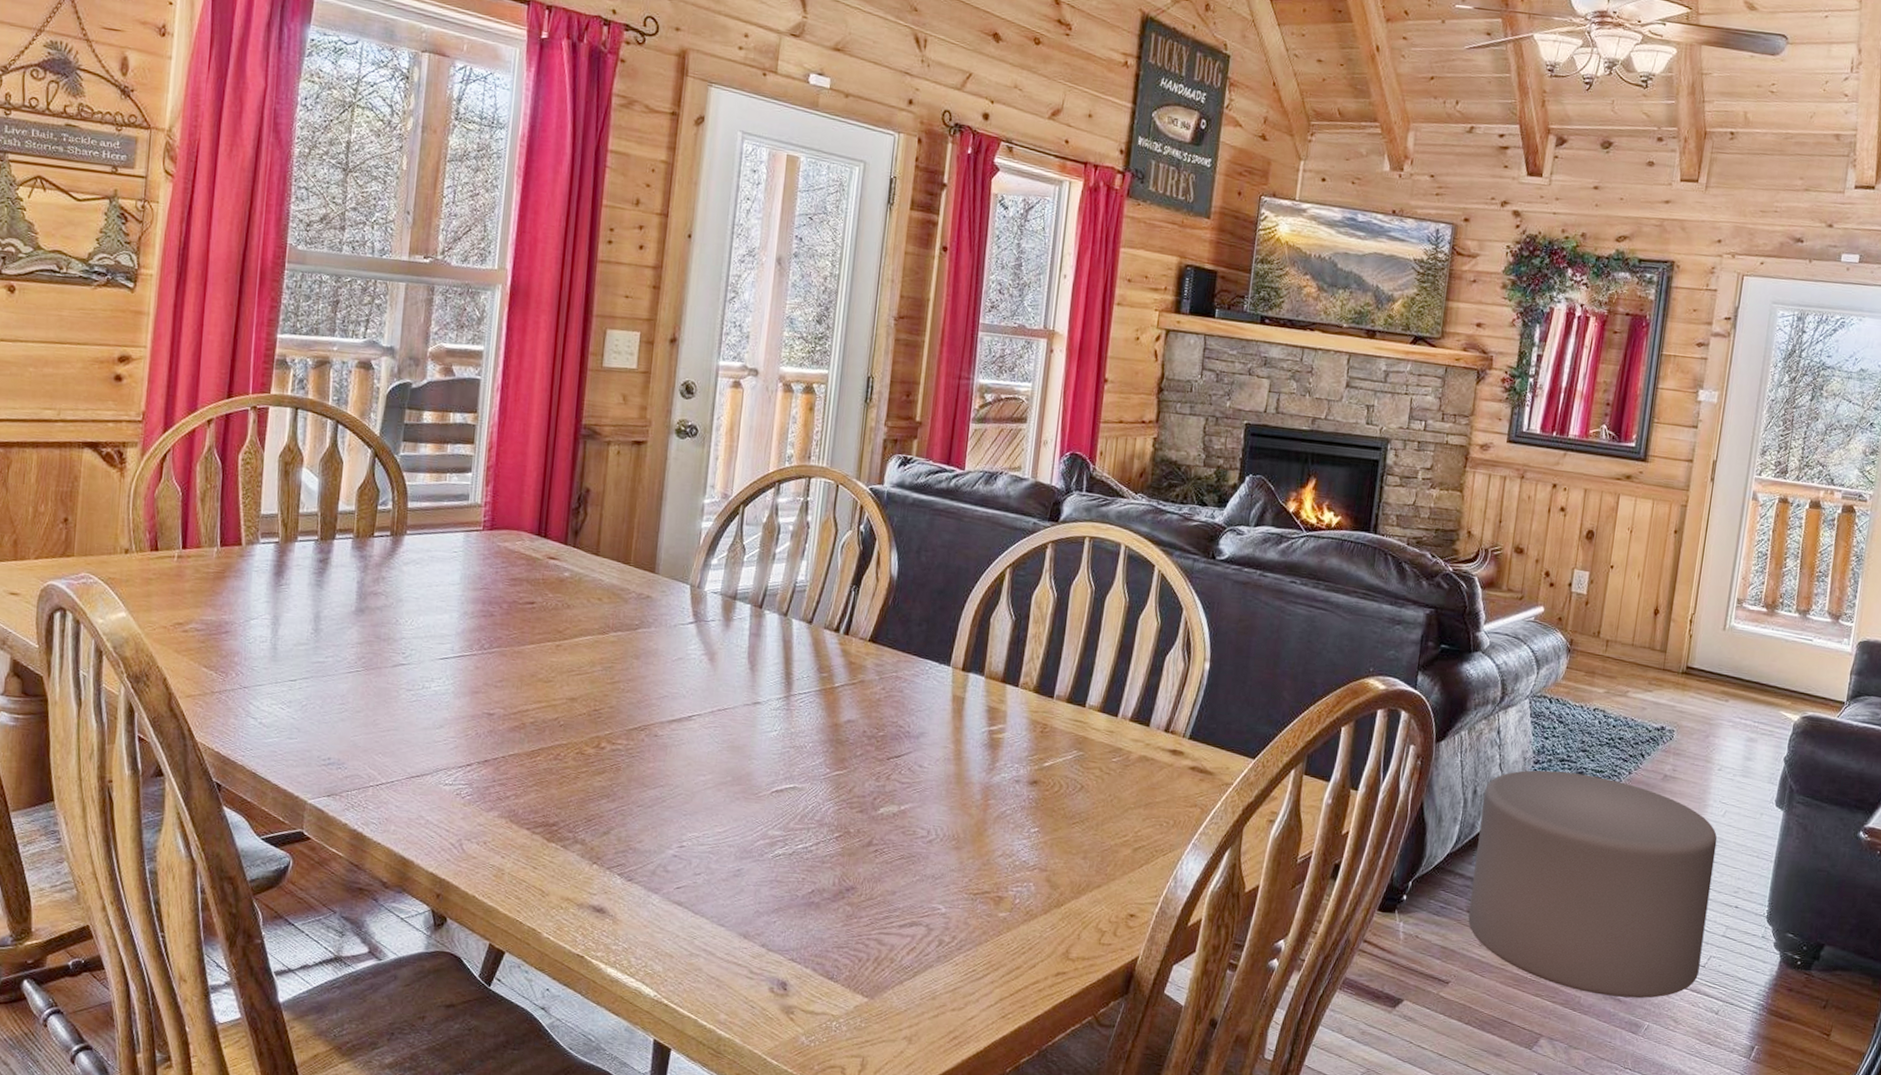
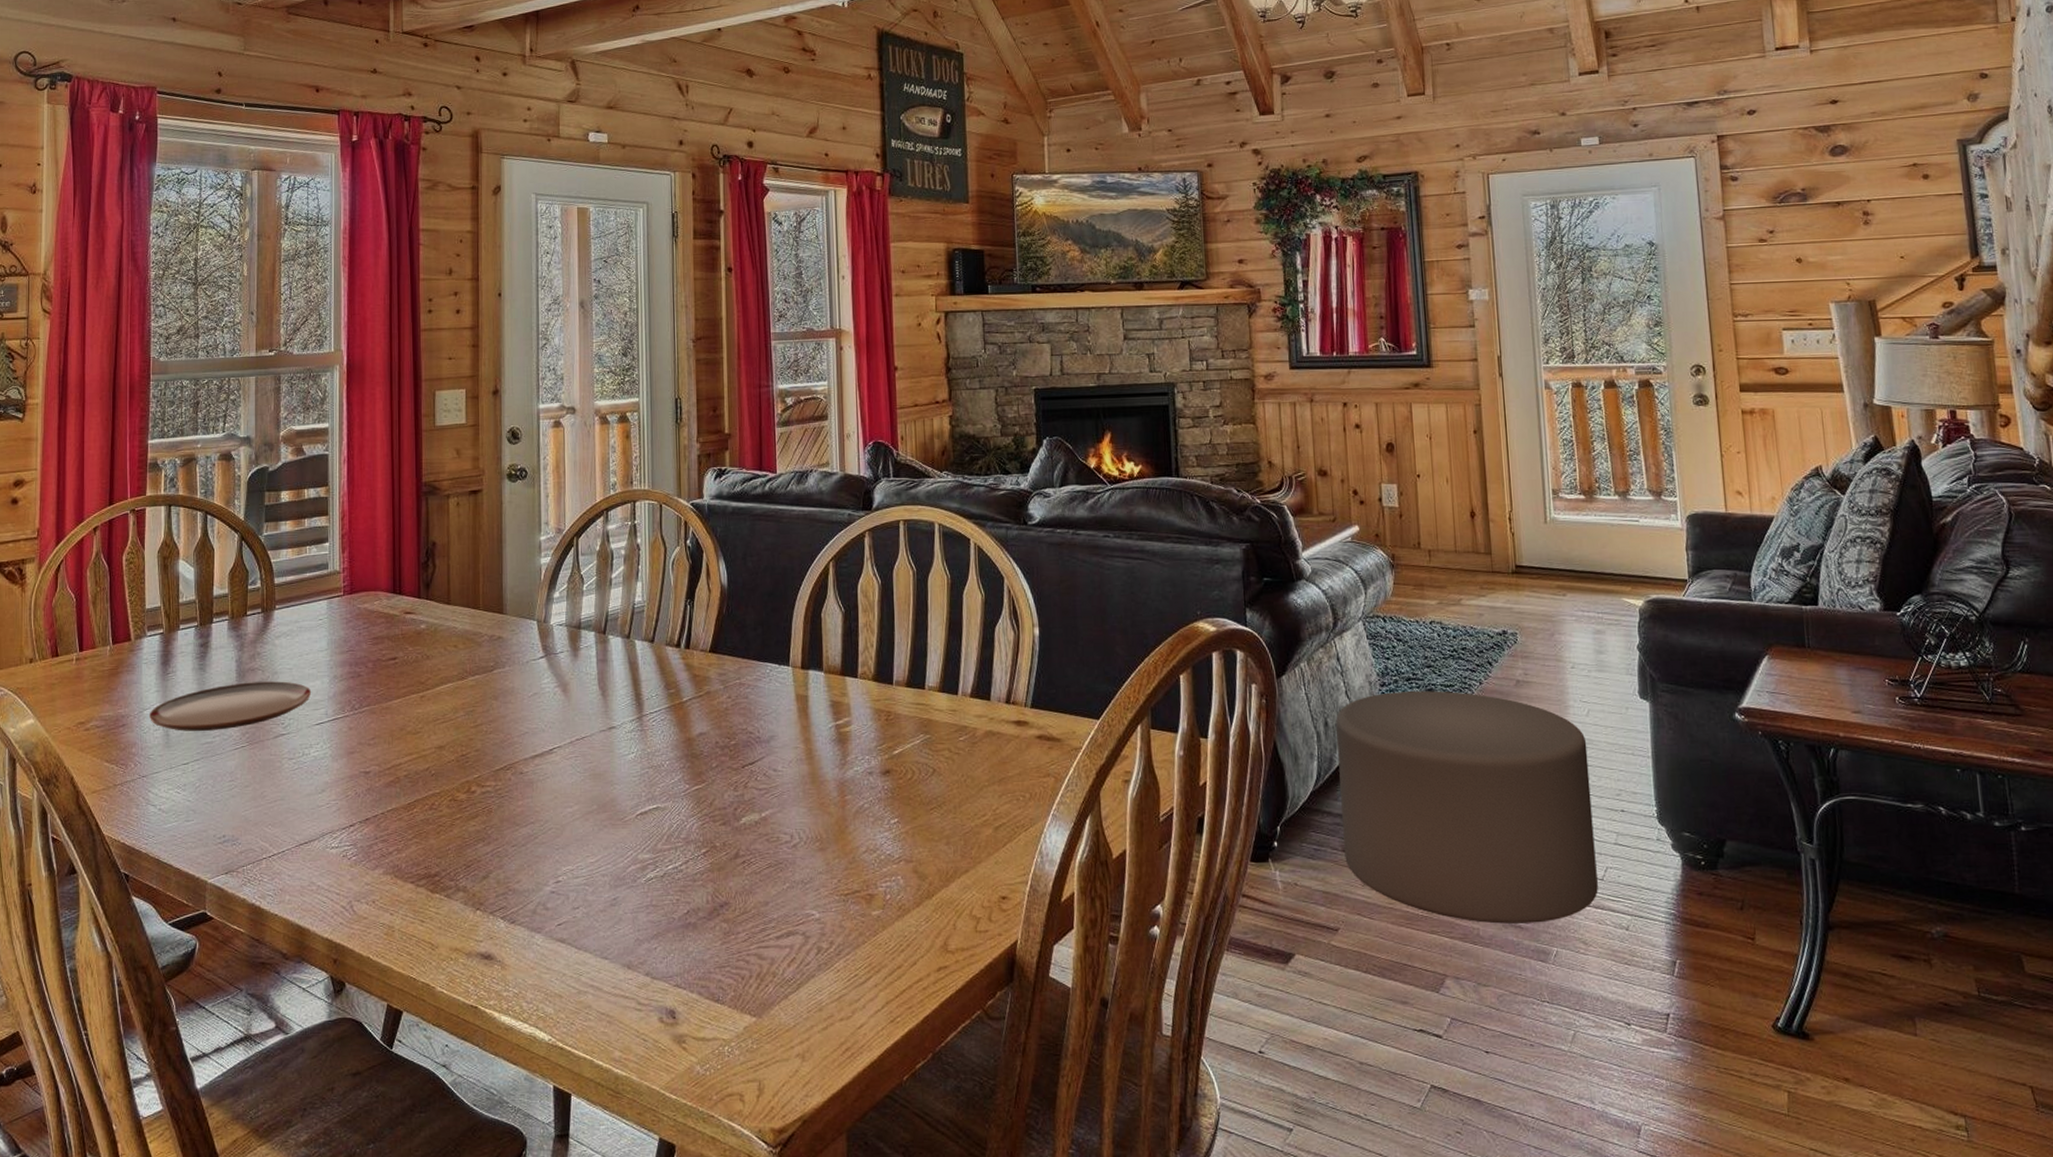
plate: none [256,605,439,651] -> present [150,681,312,731]

